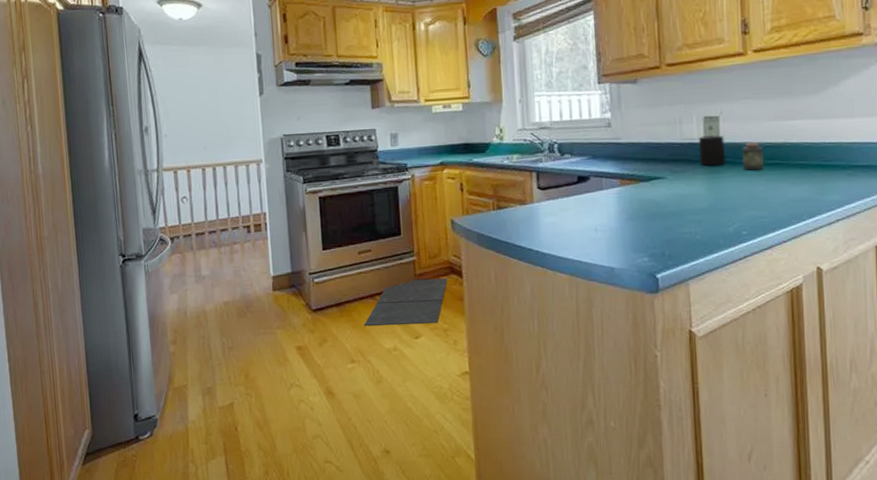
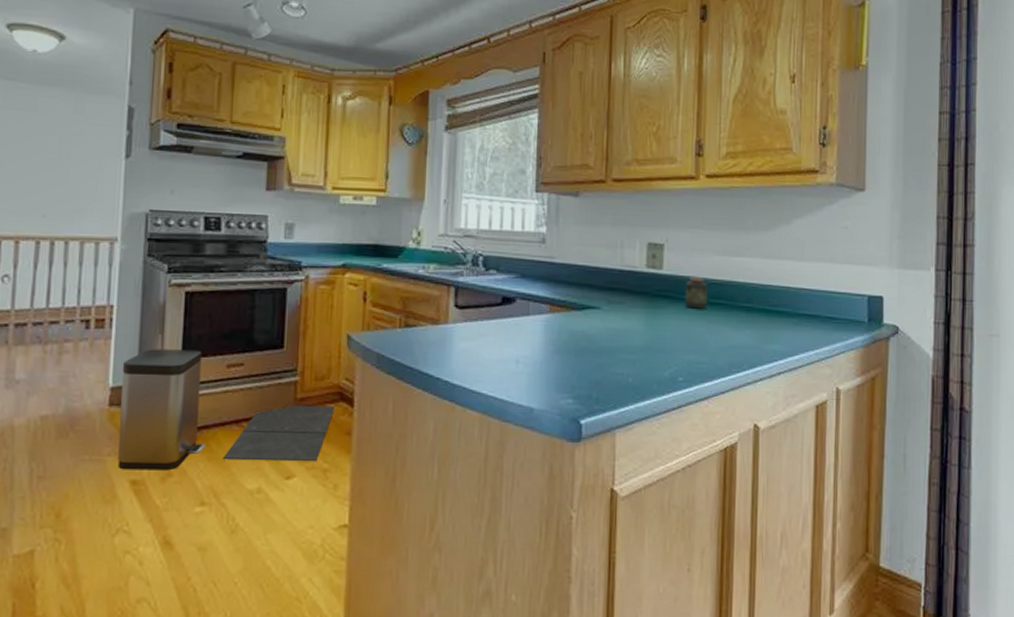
pedal bin: none [278,242,350,339] -> present [118,349,206,471]
pen holder: present [698,135,725,166] -> none [639,264,668,301]

